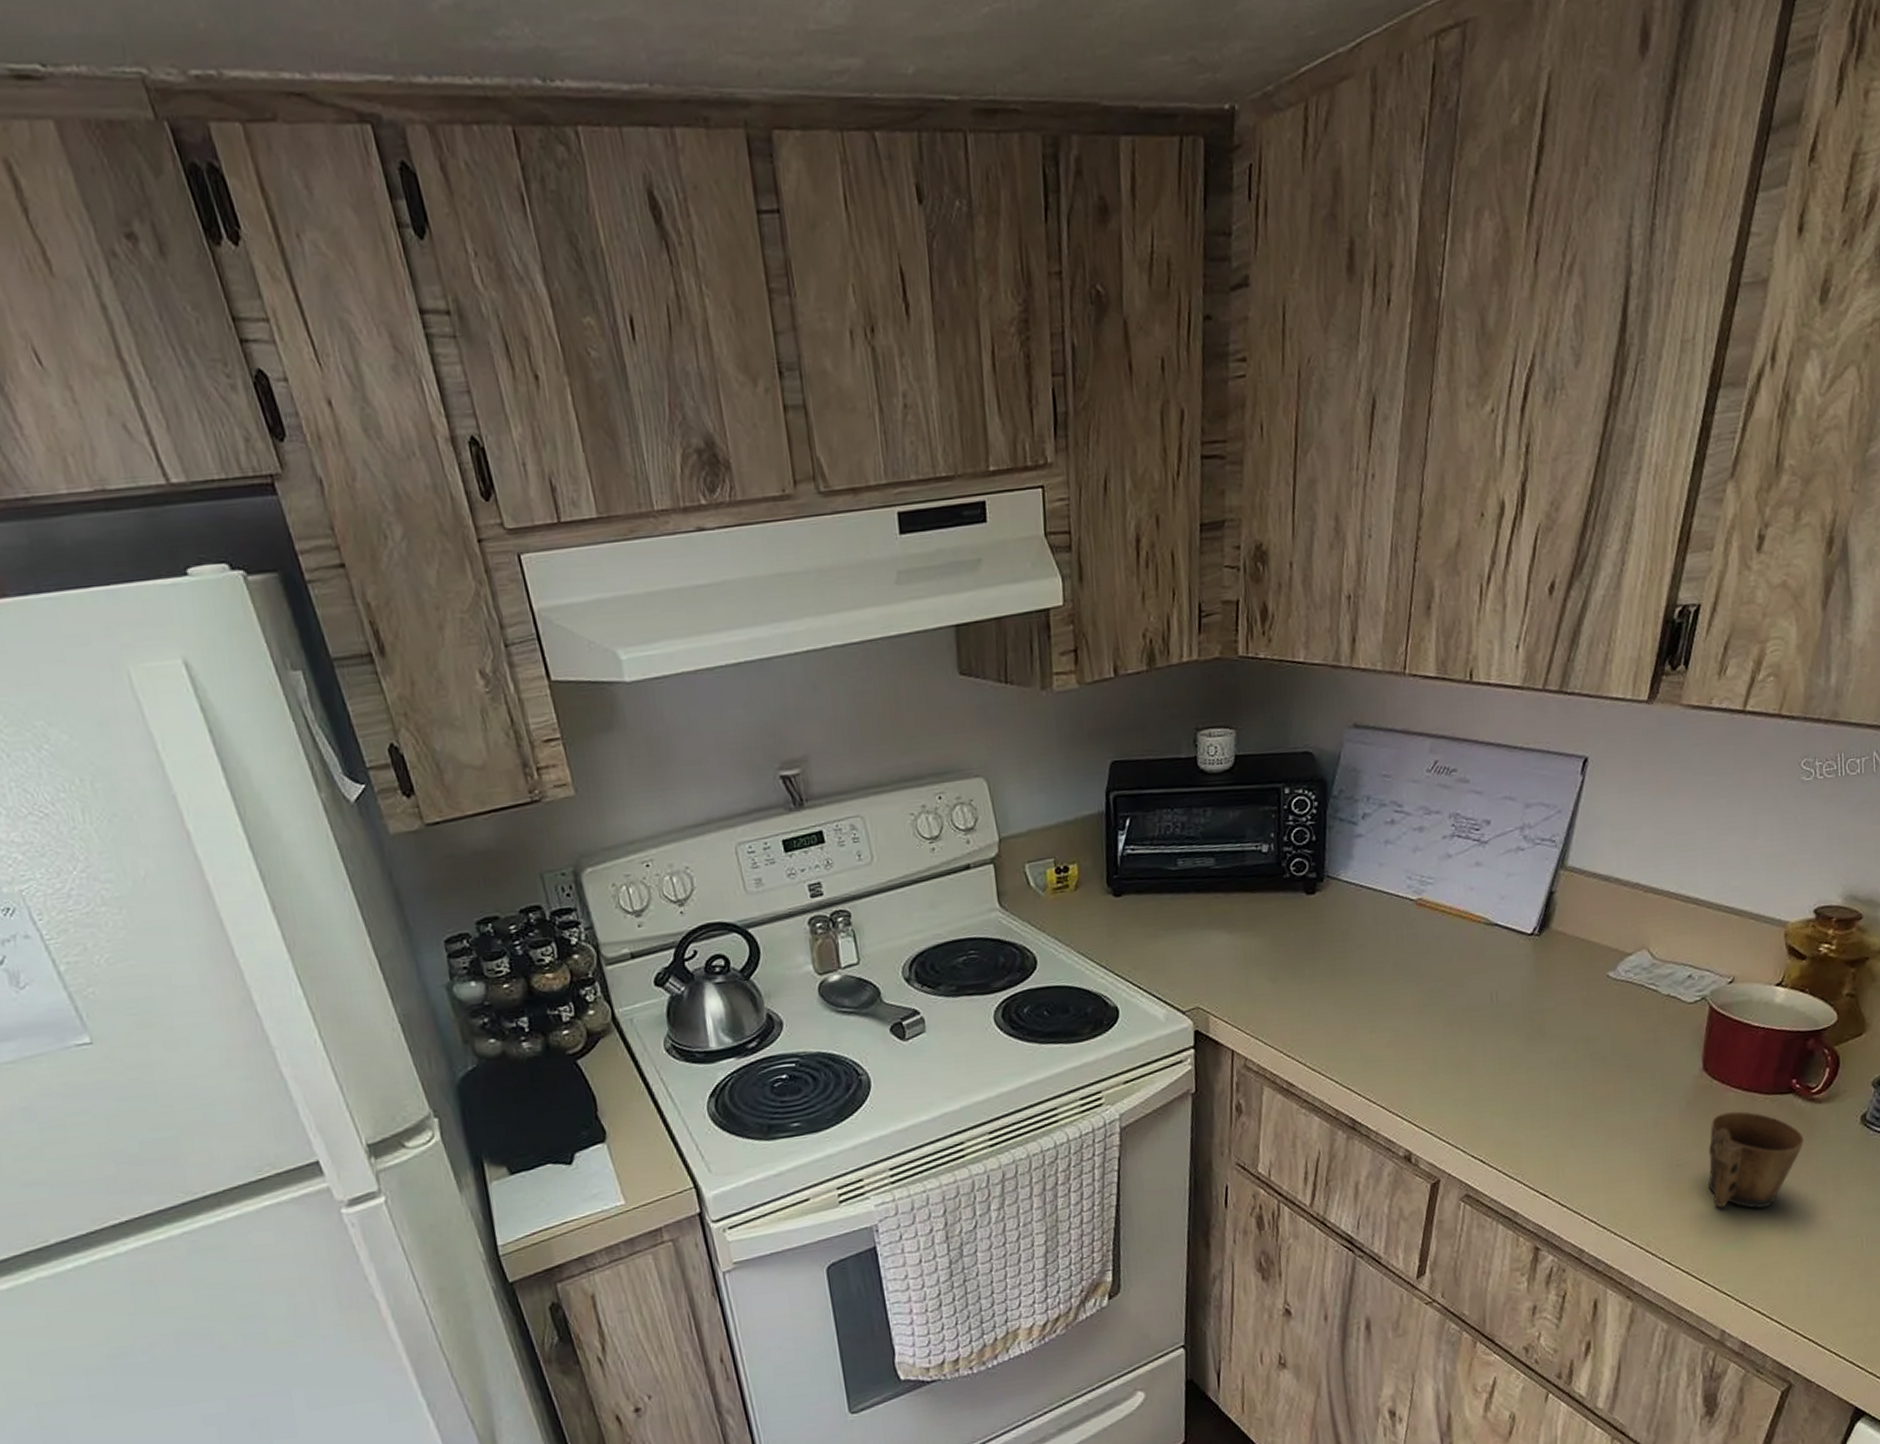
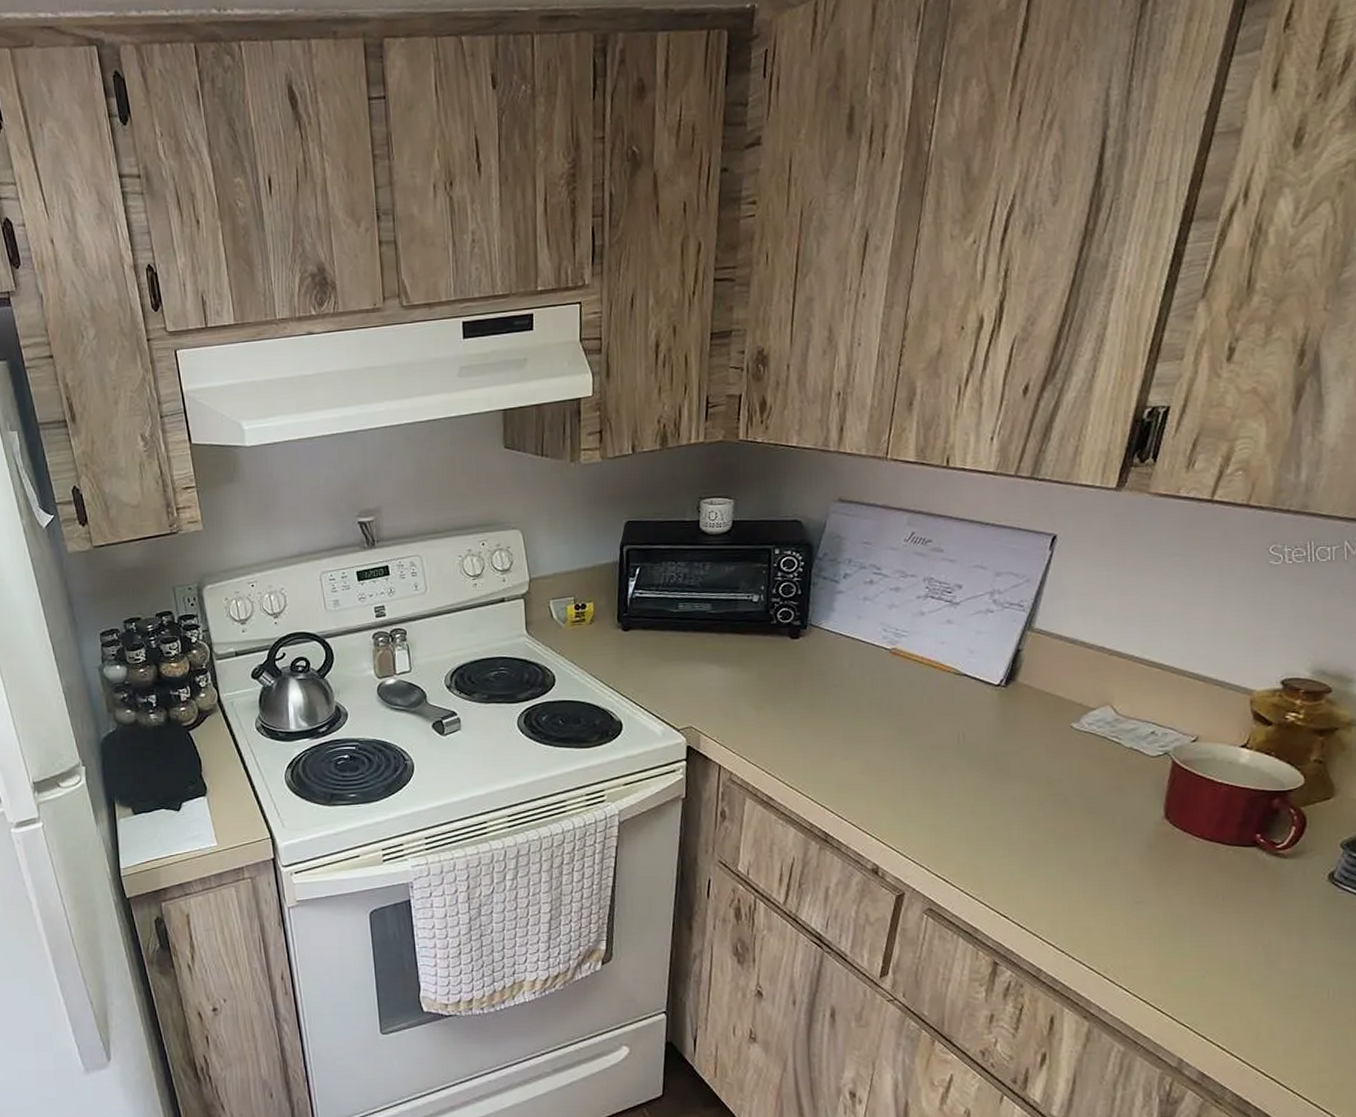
mug: present [1708,1111,1805,1209] -> none [1168,858,1268,950]

